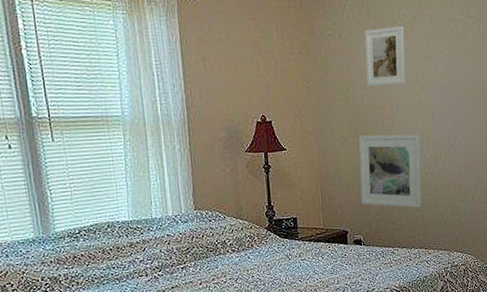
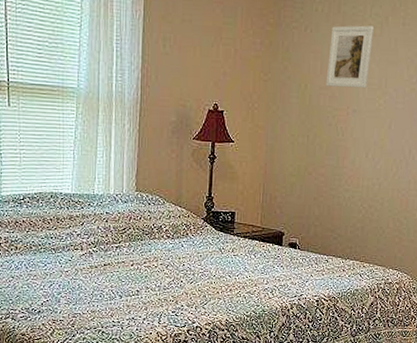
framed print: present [358,134,422,208] -> none [302,136,374,219]

